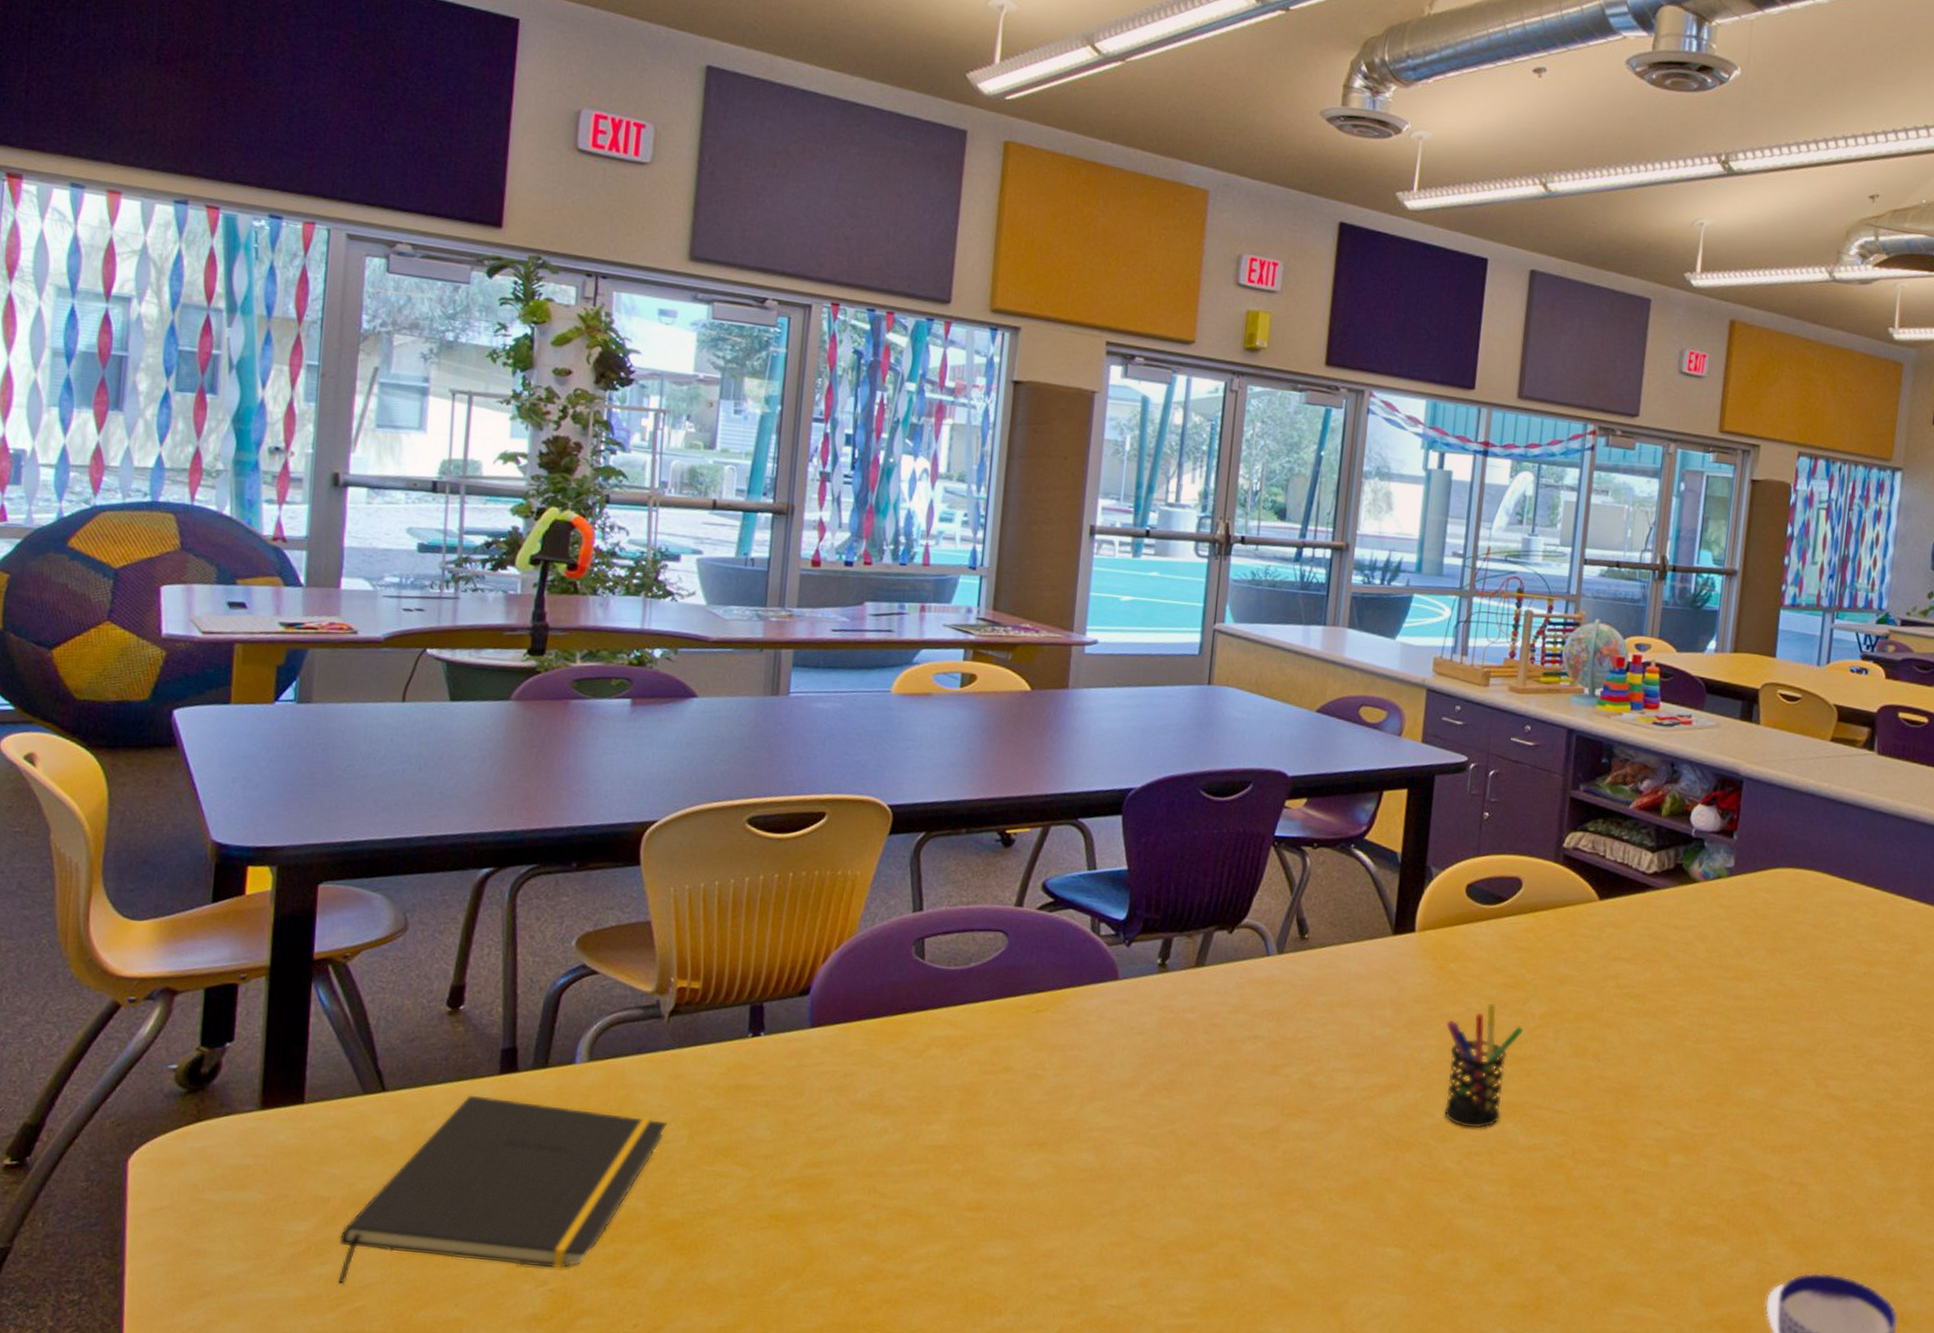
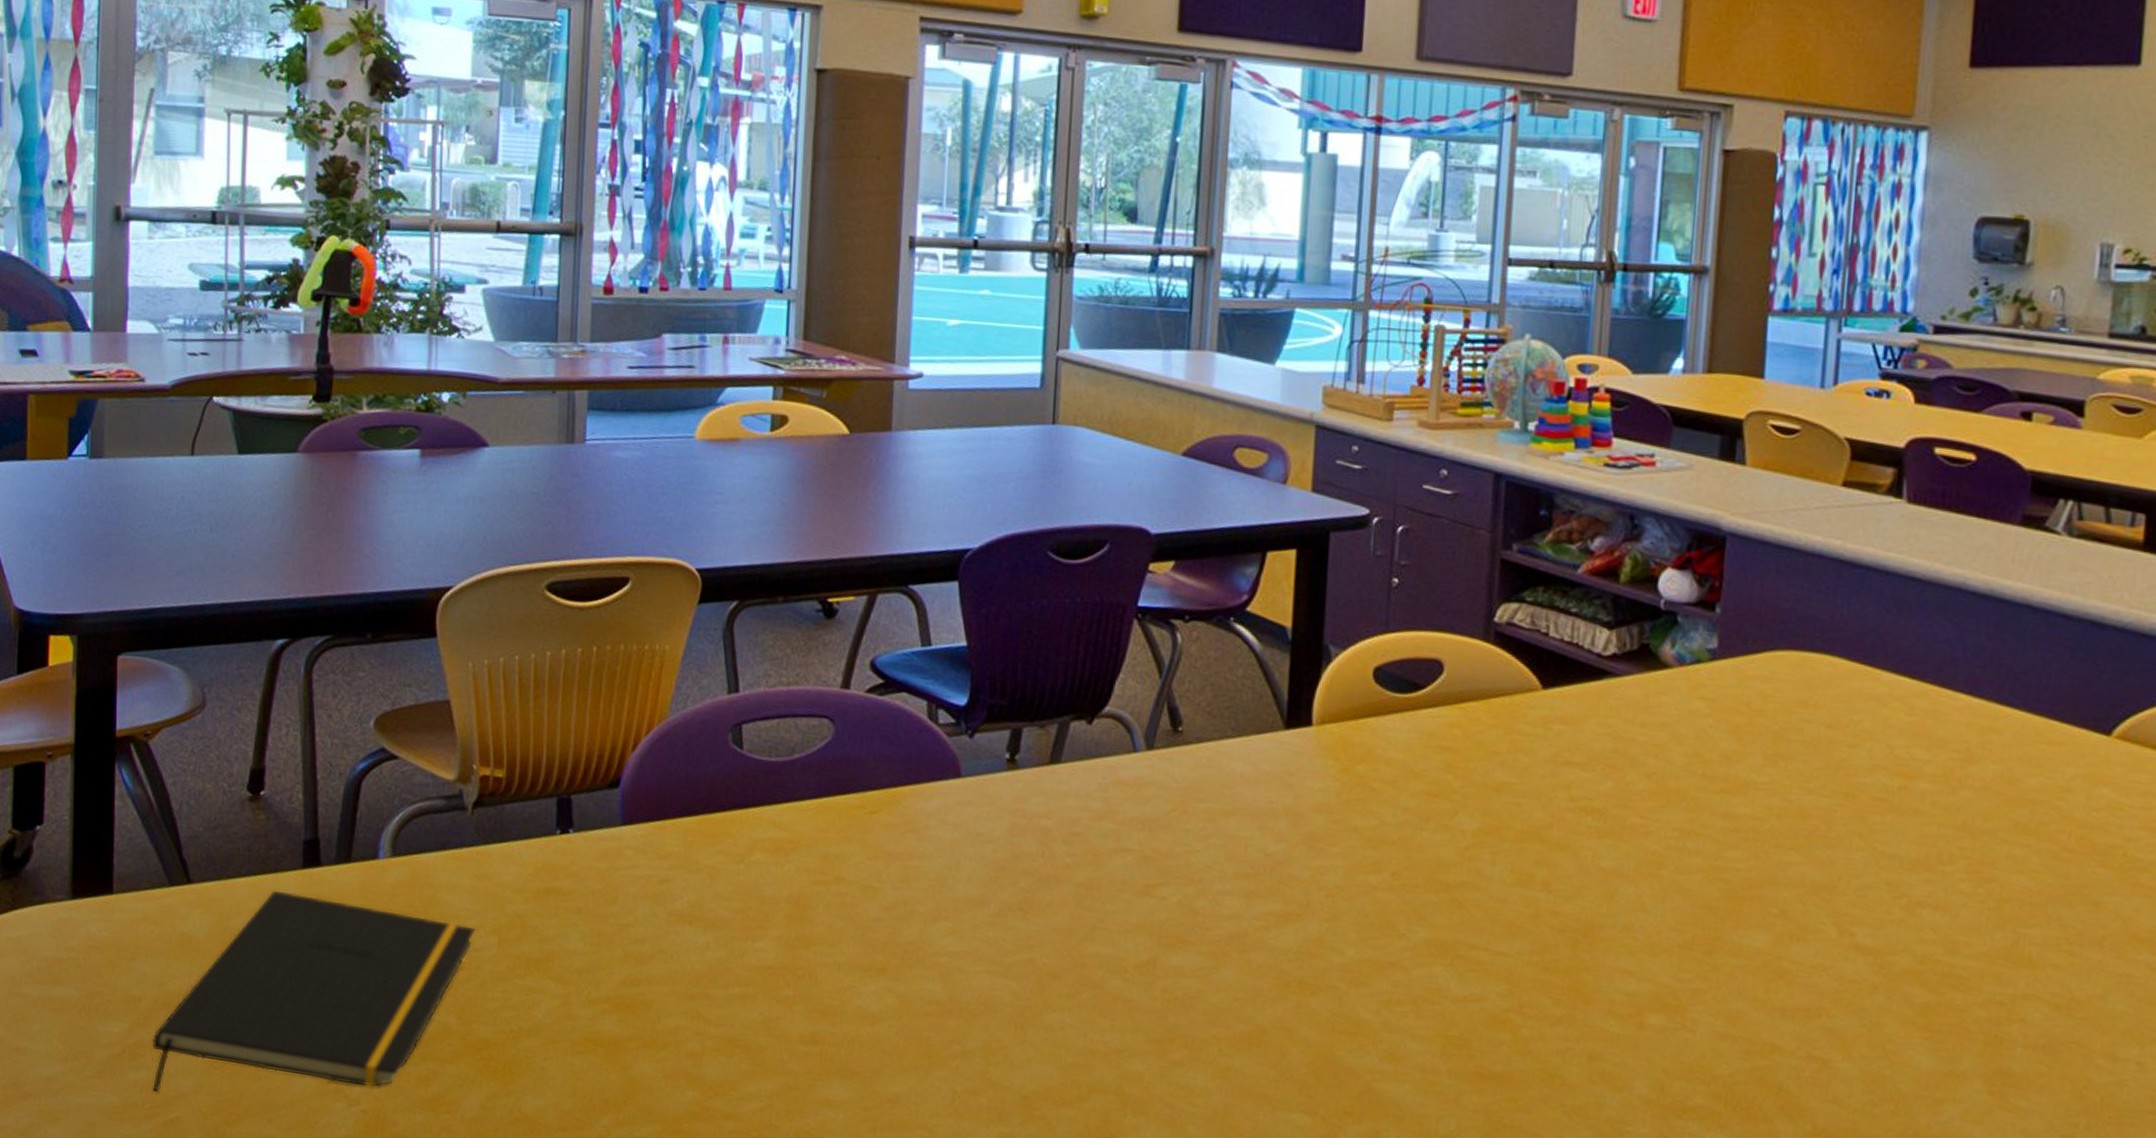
pen holder: present [1443,1004,1524,1129] -> none [1355,816,1452,972]

